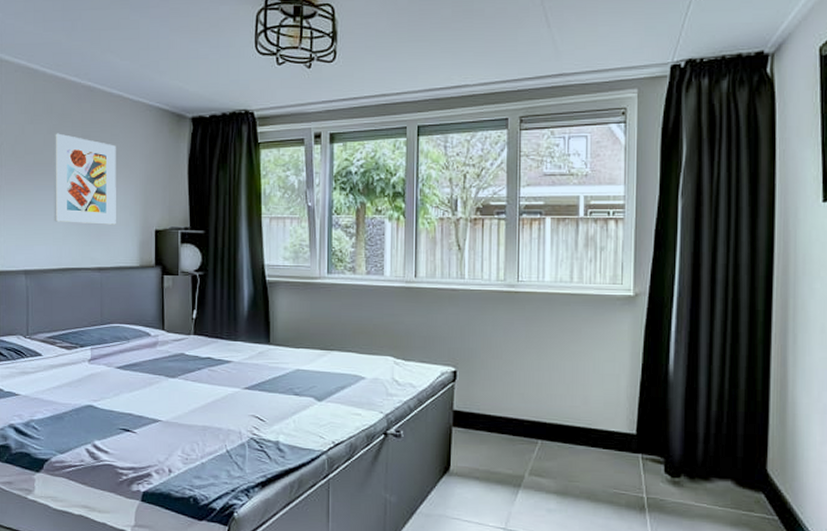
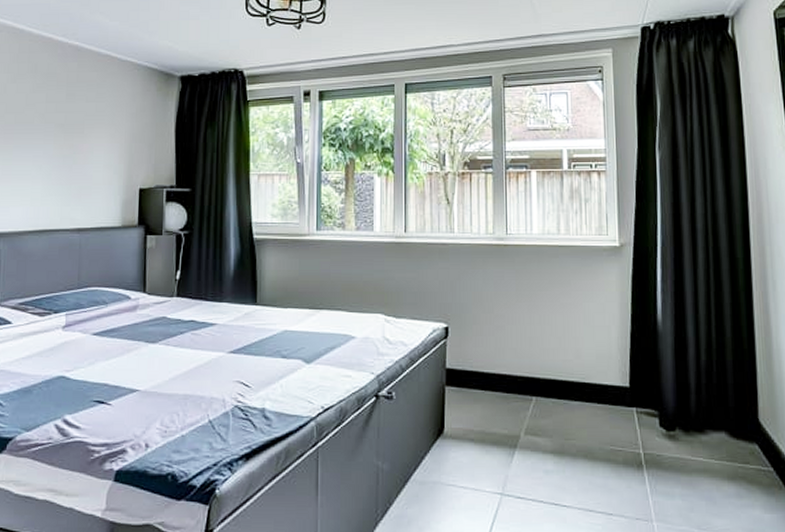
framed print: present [54,133,116,225] -> none [33,92,102,184]

